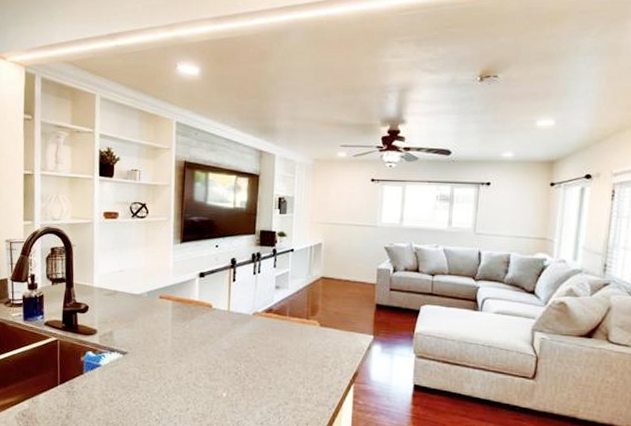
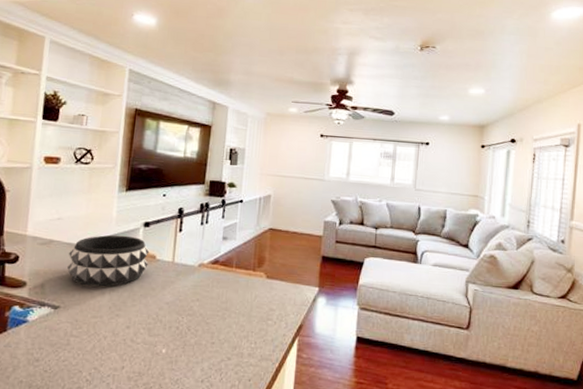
decorative bowl: none [131,285,206,335] -> present [67,235,150,287]

